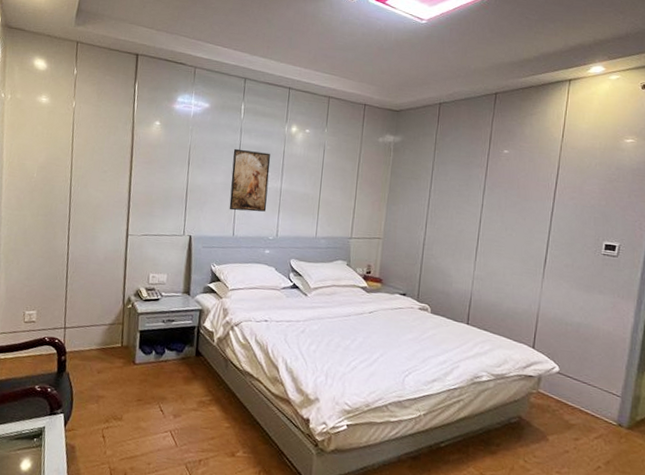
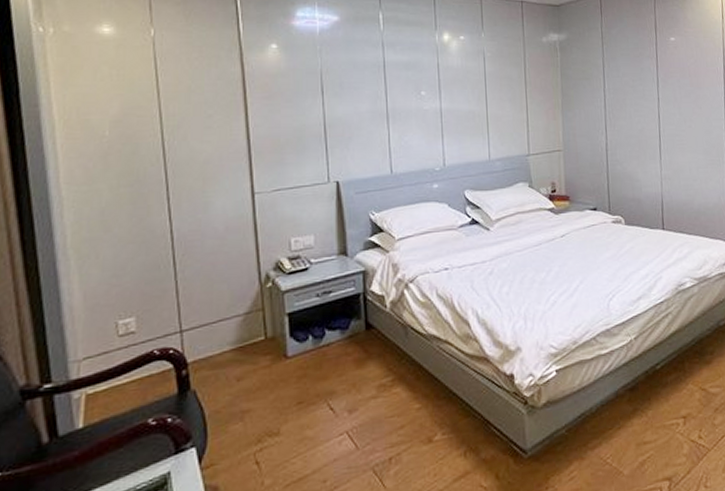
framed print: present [229,148,271,212] -> none [377,67,427,143]

